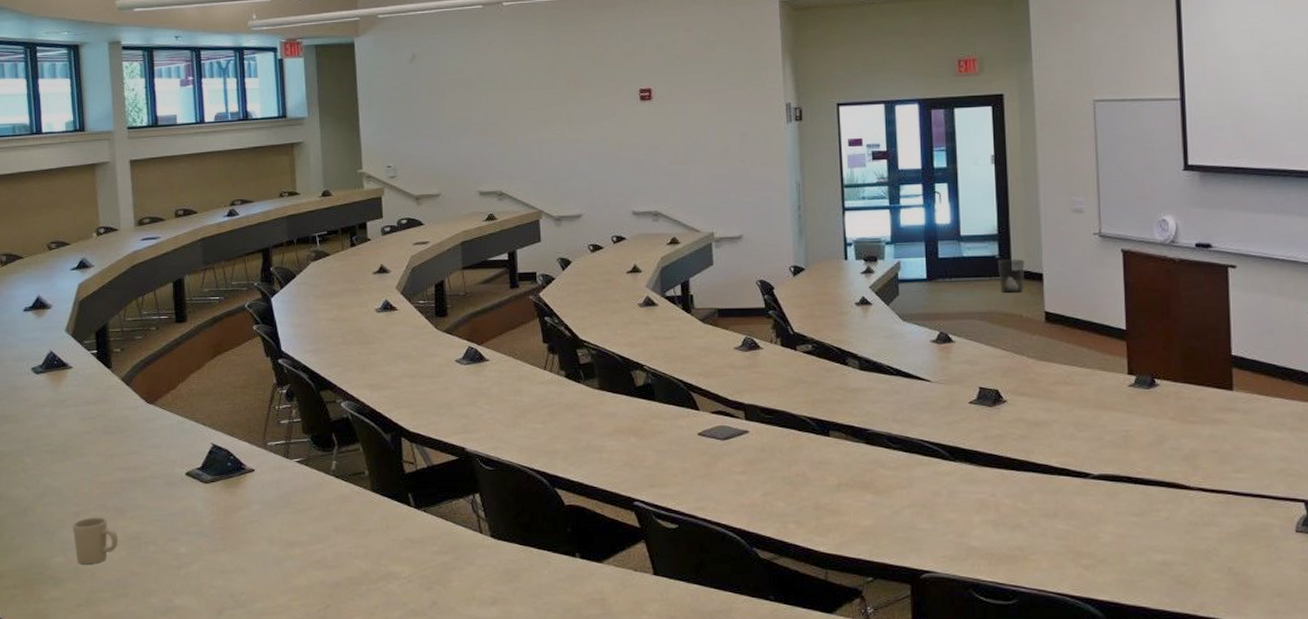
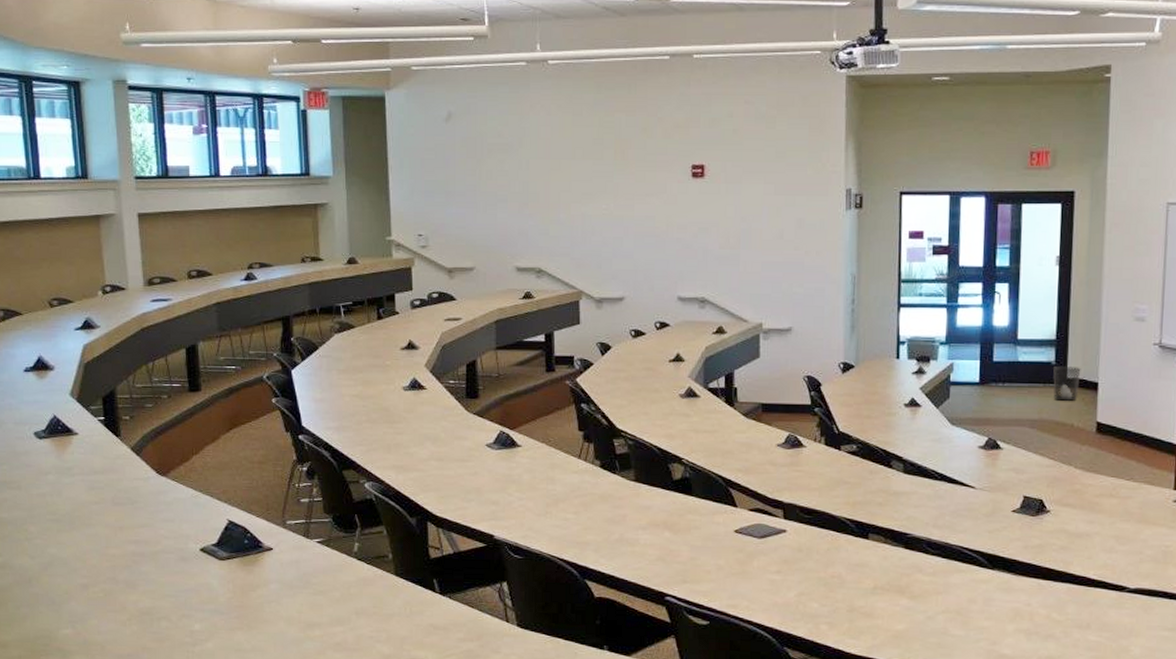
mug: present [72,517,118,565] -> none [80,590,129,638]

